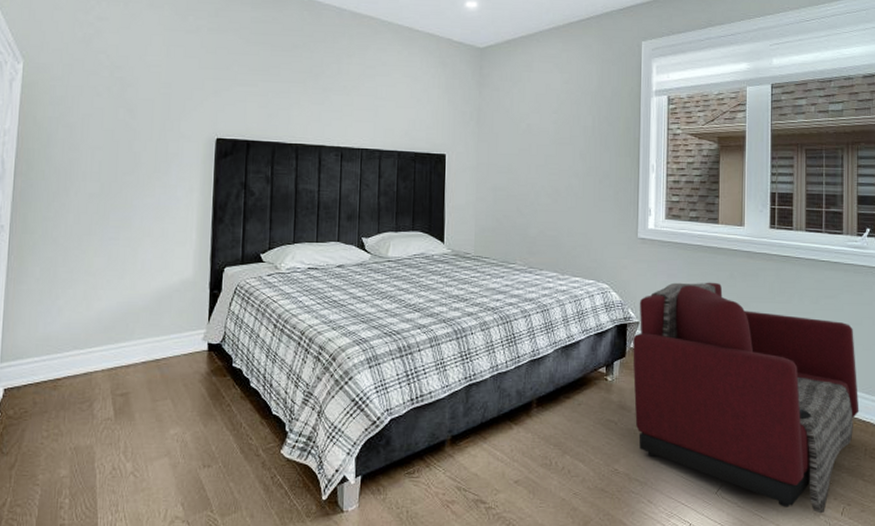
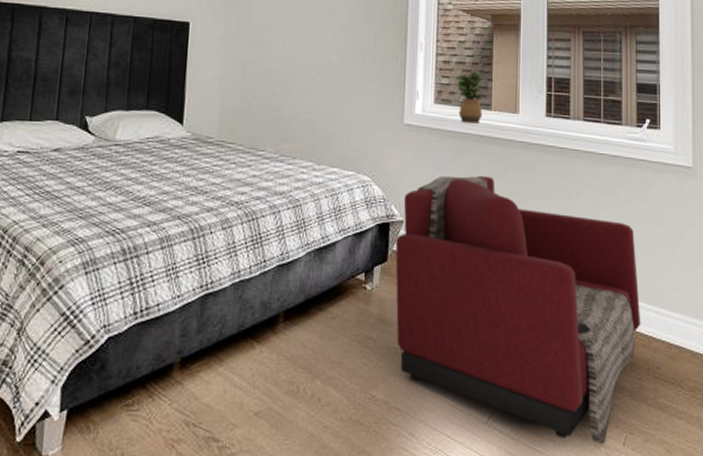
potted plant: none [686,189,712,237] -> present [457,71,484,125]

